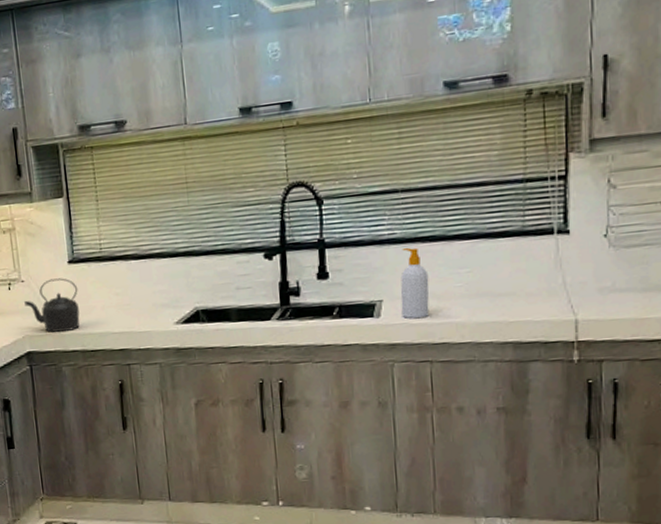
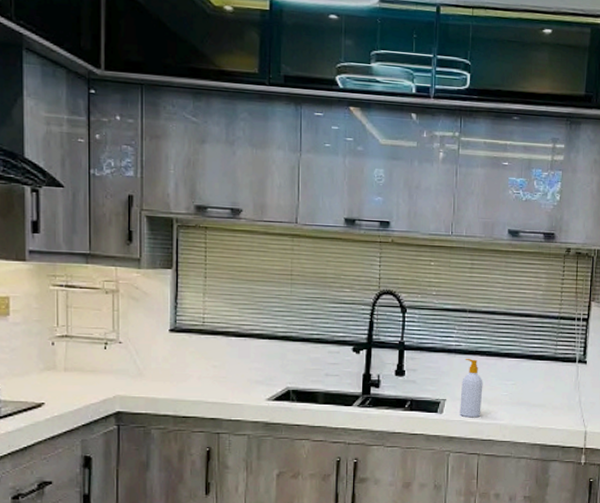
kettle: present [24,278,80,333] -> none [120,344,176,395]

